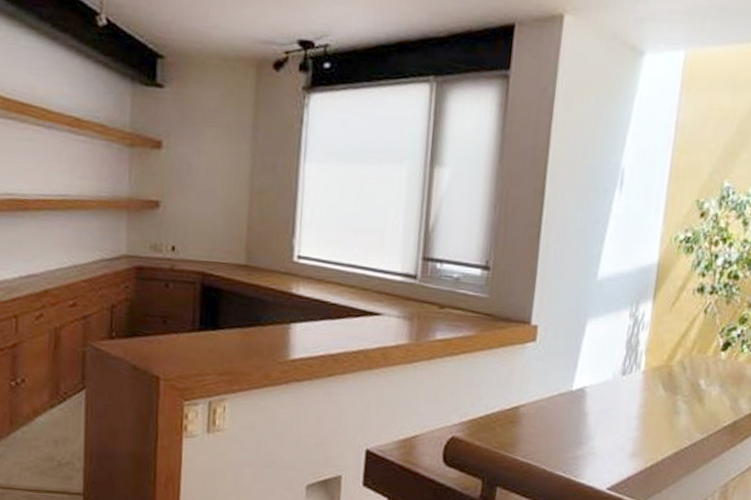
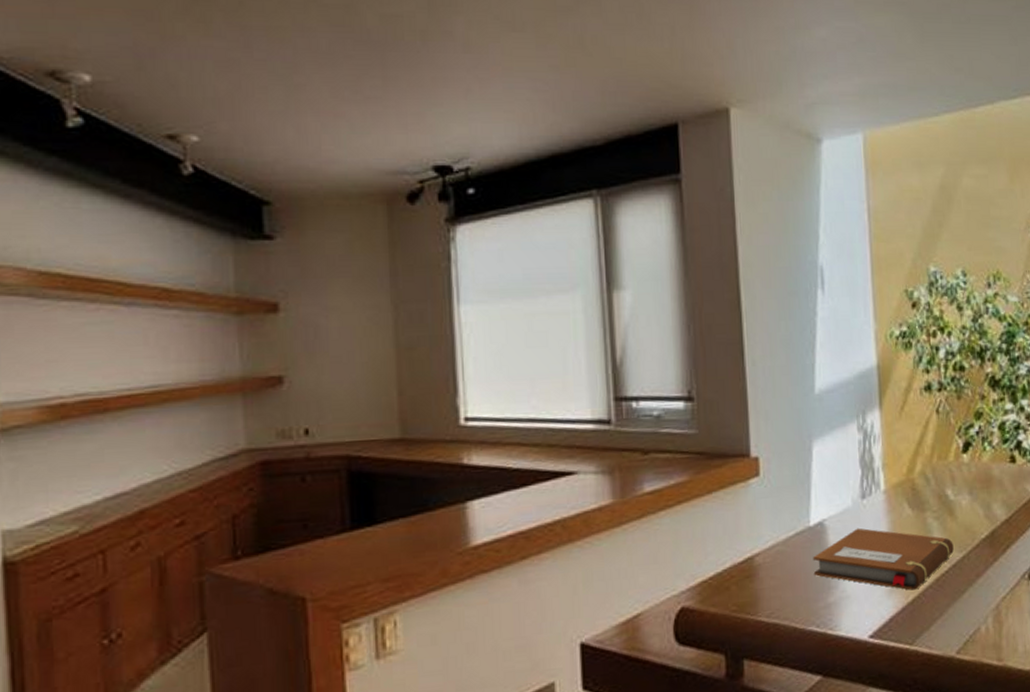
notebook: none [568,398,697,458] -> present [812,528,954,590]

